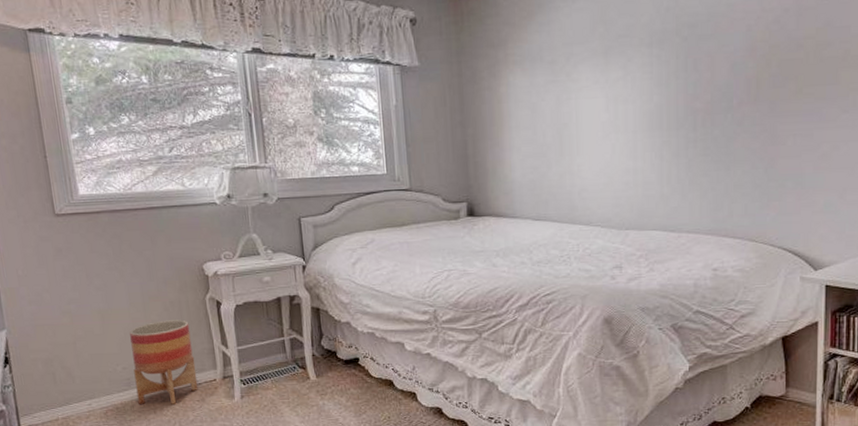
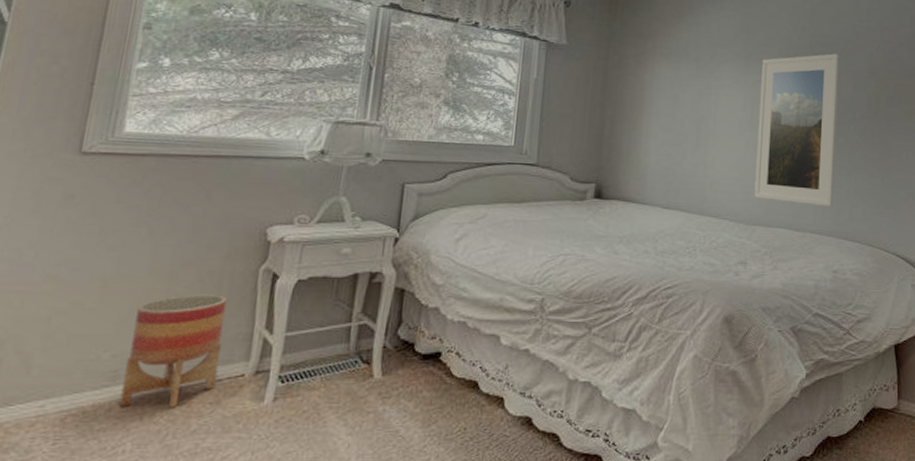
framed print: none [623,34,712,205] -> present [754,53,840,207]

